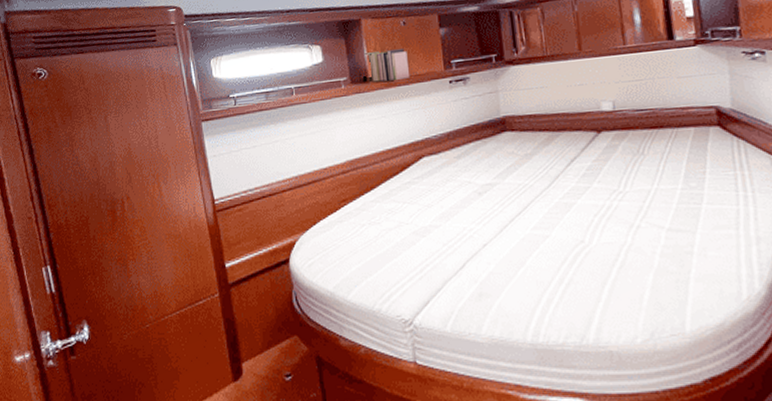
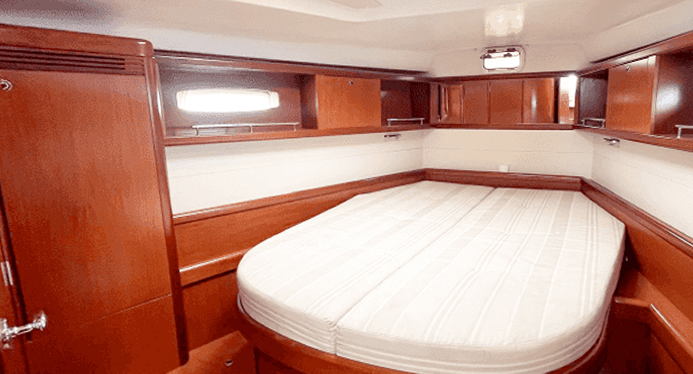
books: present [359,49,411,84] -> none [310,104,353,130]

